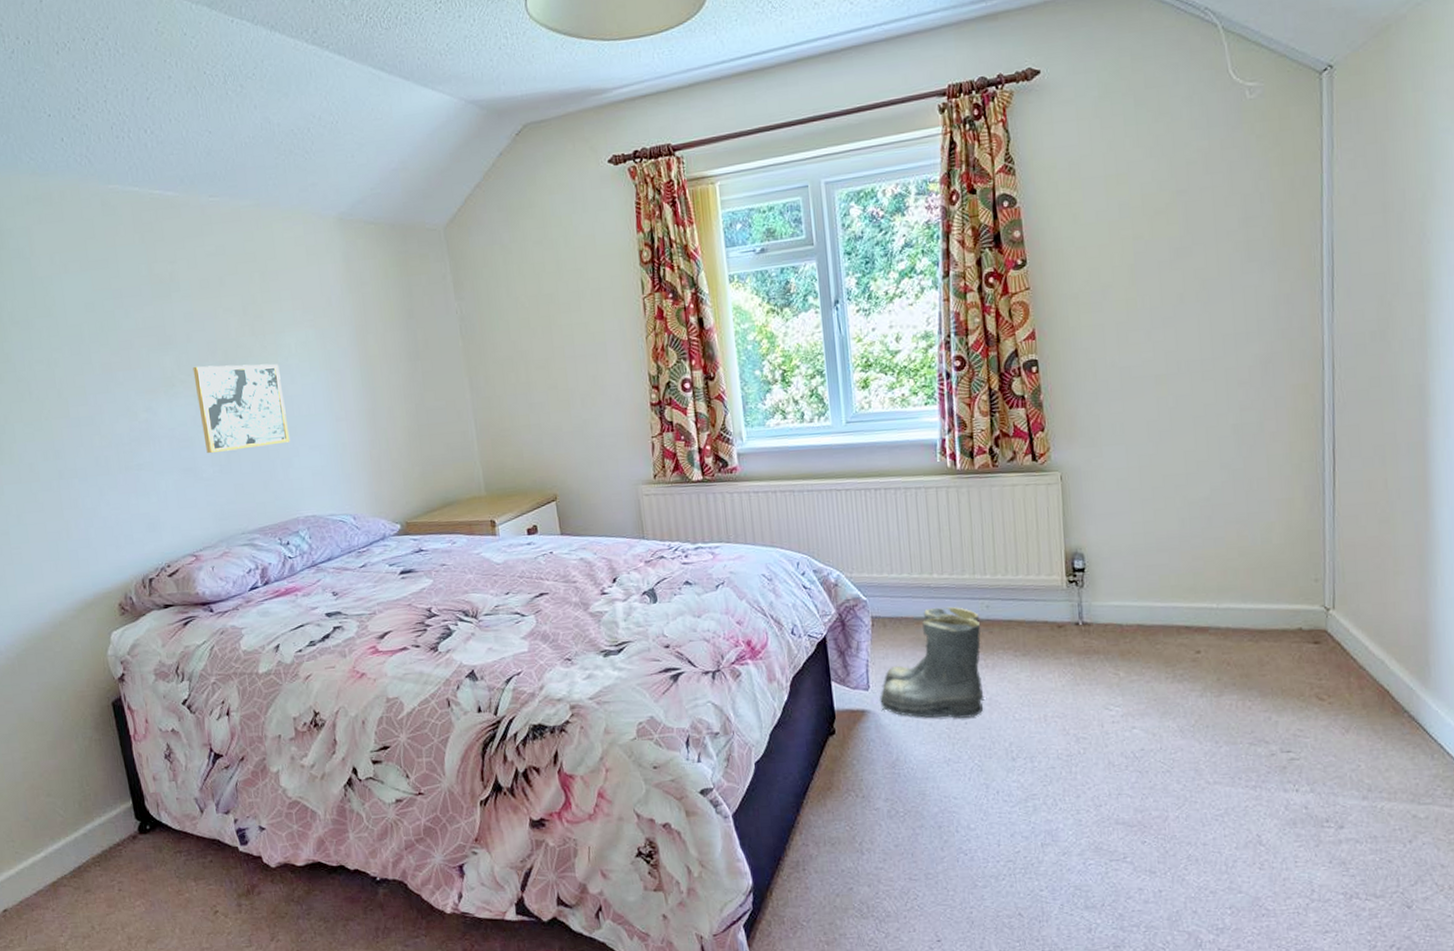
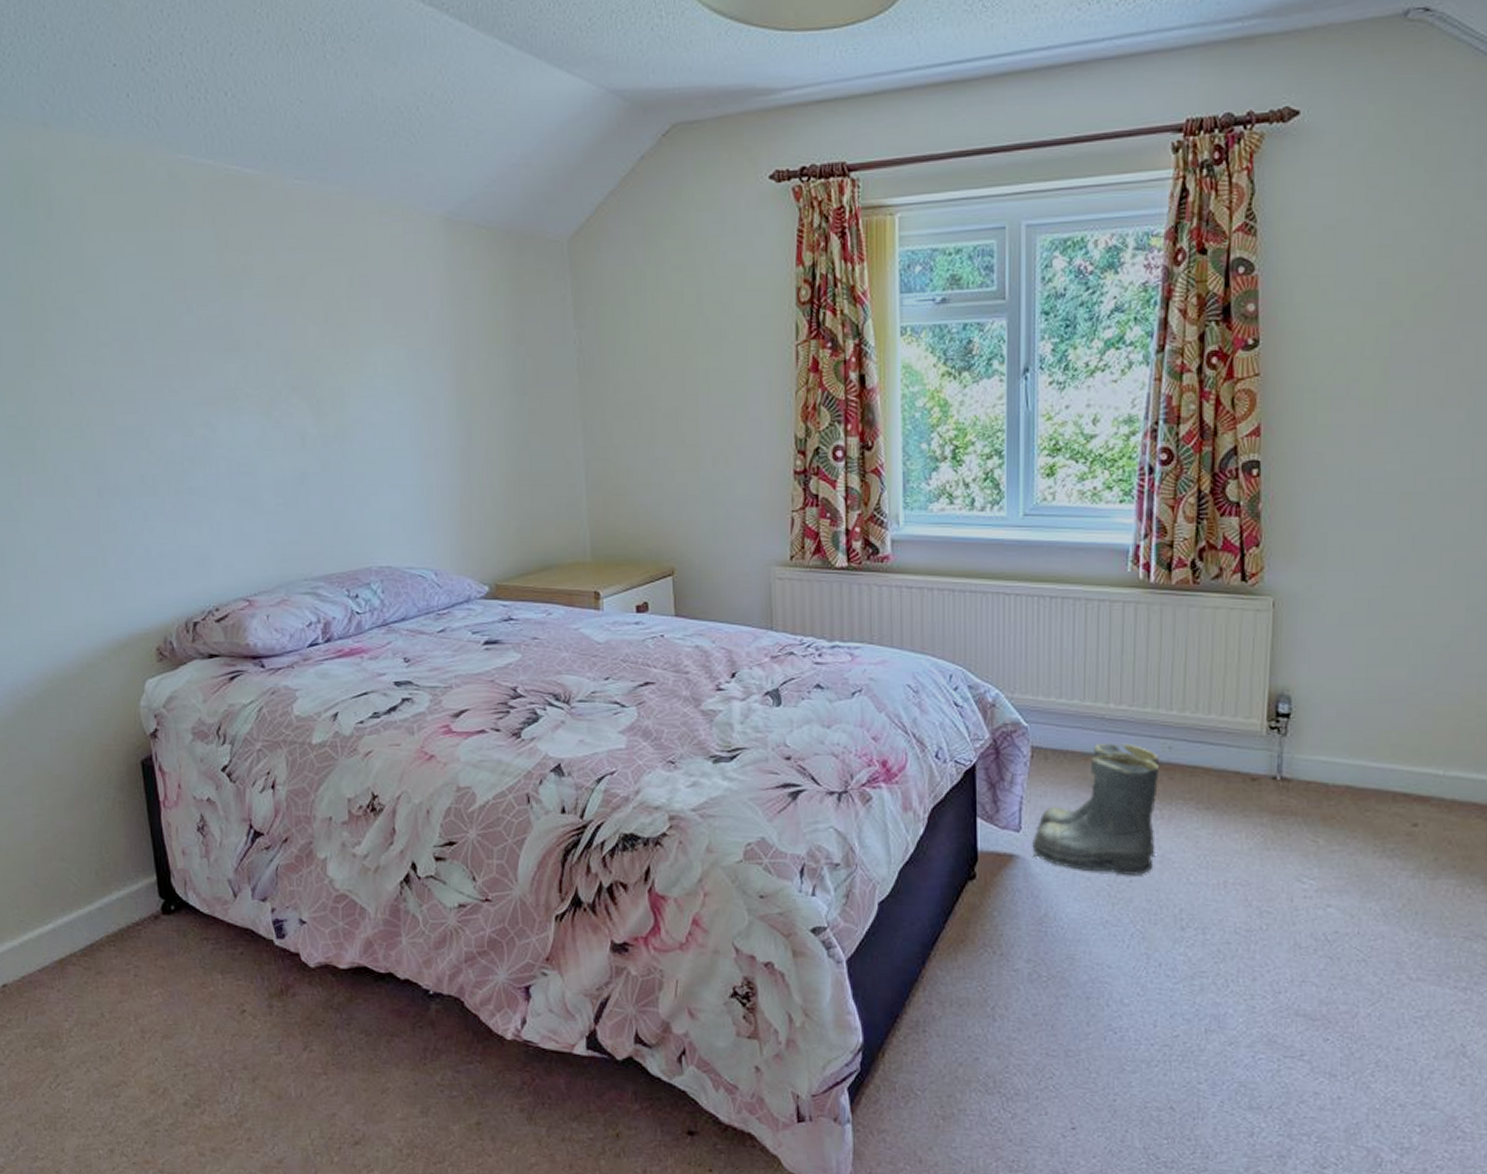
wall art: present [193,363,290,454] -> none [261,378,368,483]

